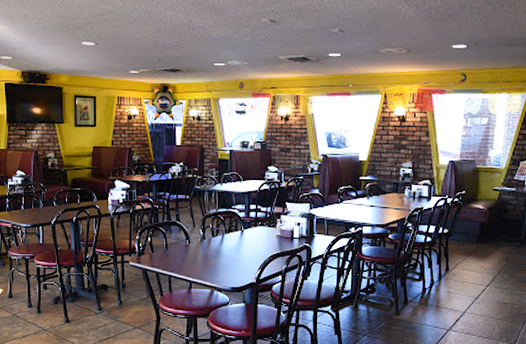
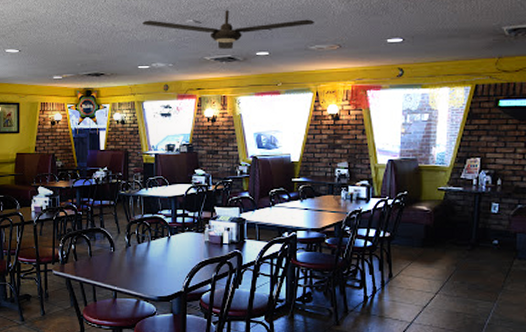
ceiling fan: none [219,10,385,49] -> present [142,10,314,49]

